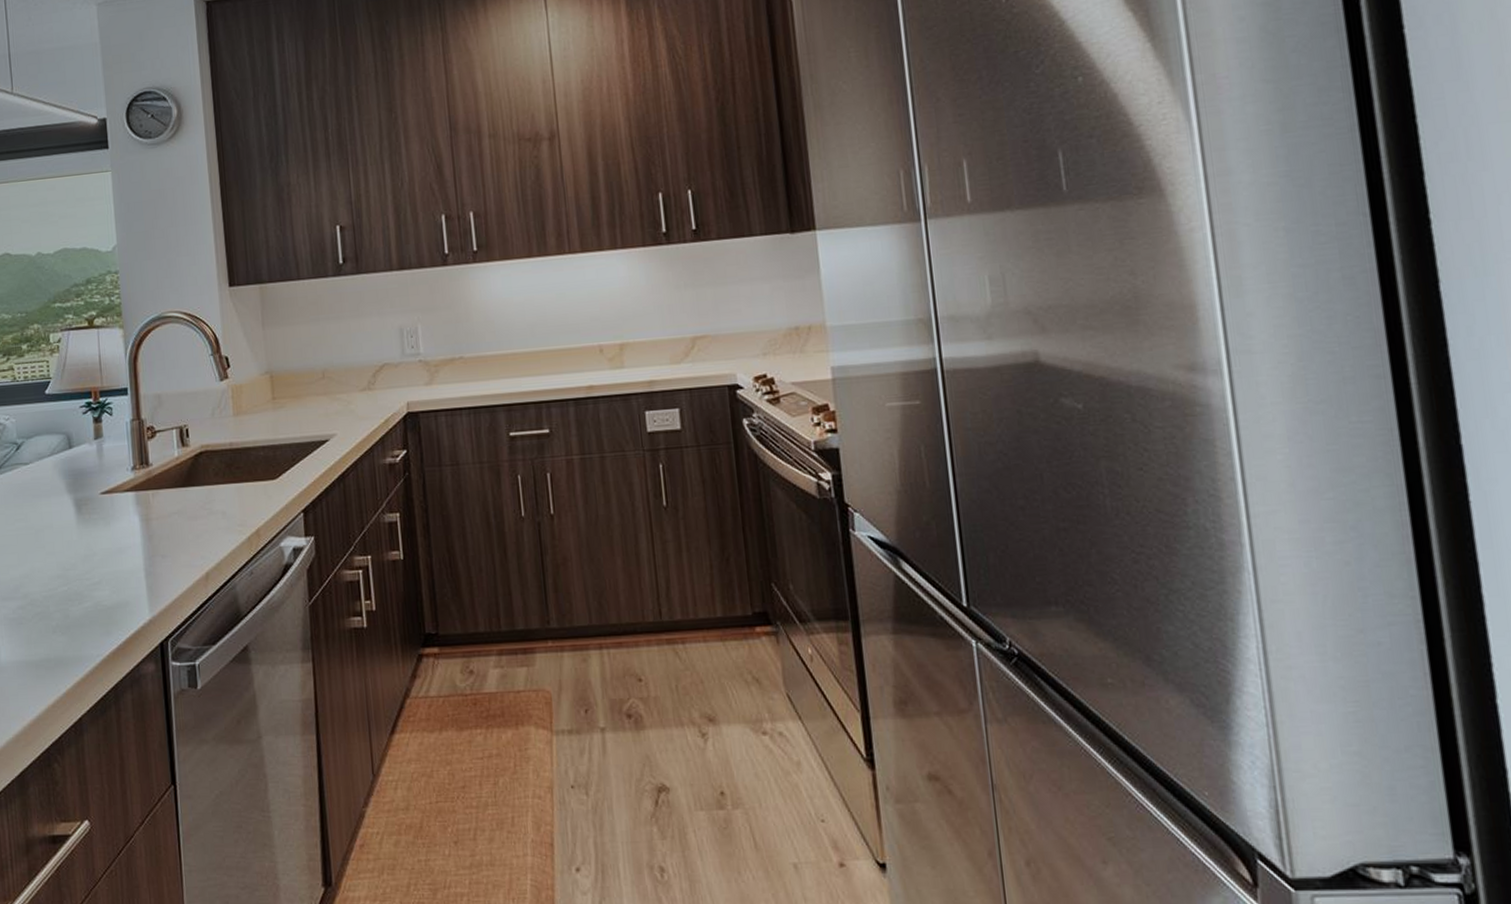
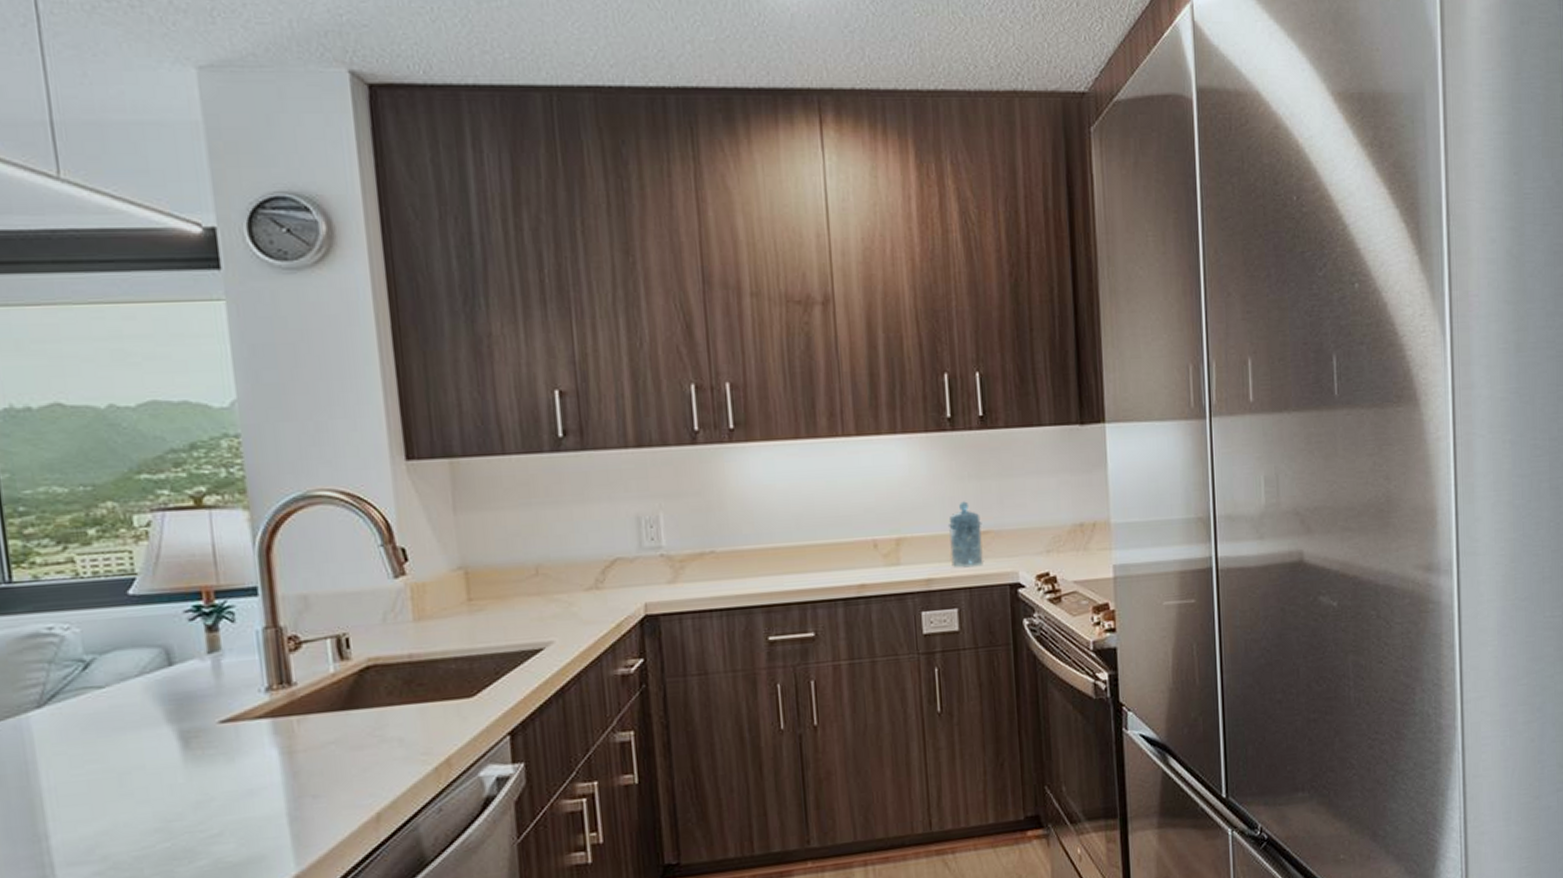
canister: none [667,308,702,371] -> present [947,501,983,568]

